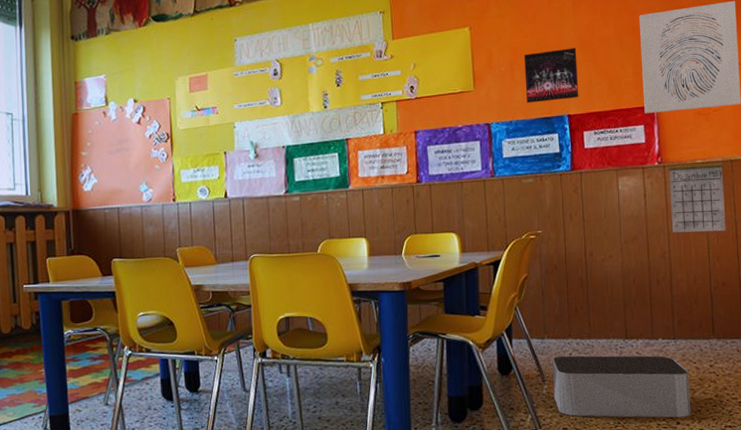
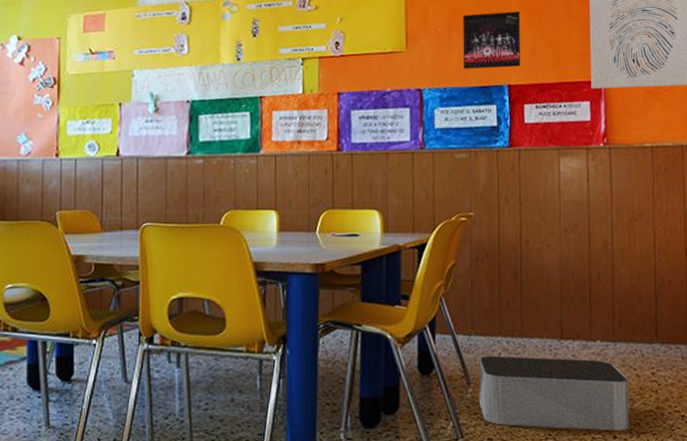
calendar: present [668,155,726,233] -> none [614,138,674,224]

